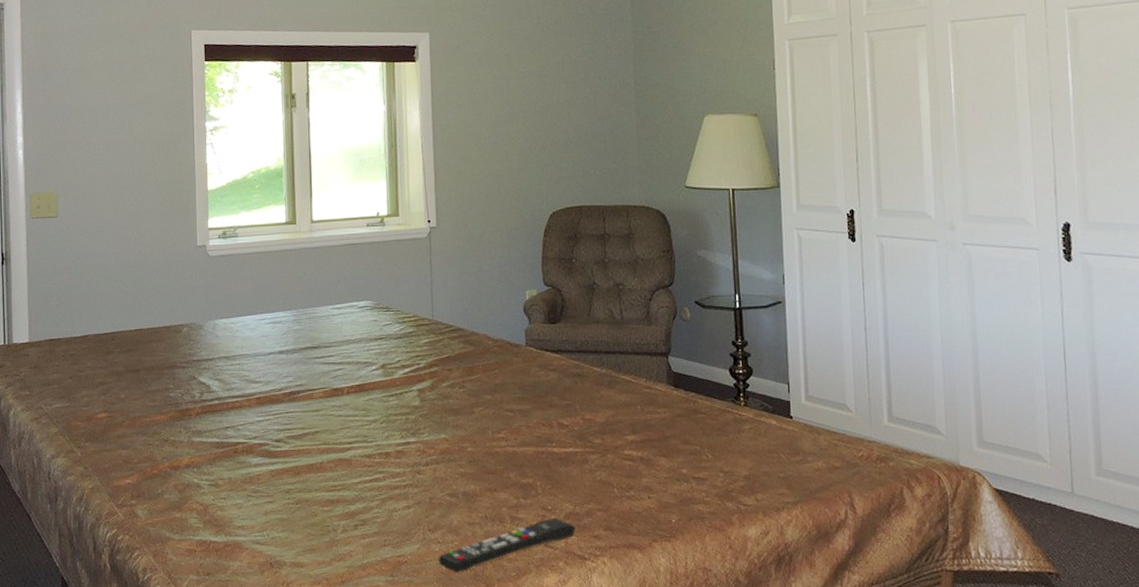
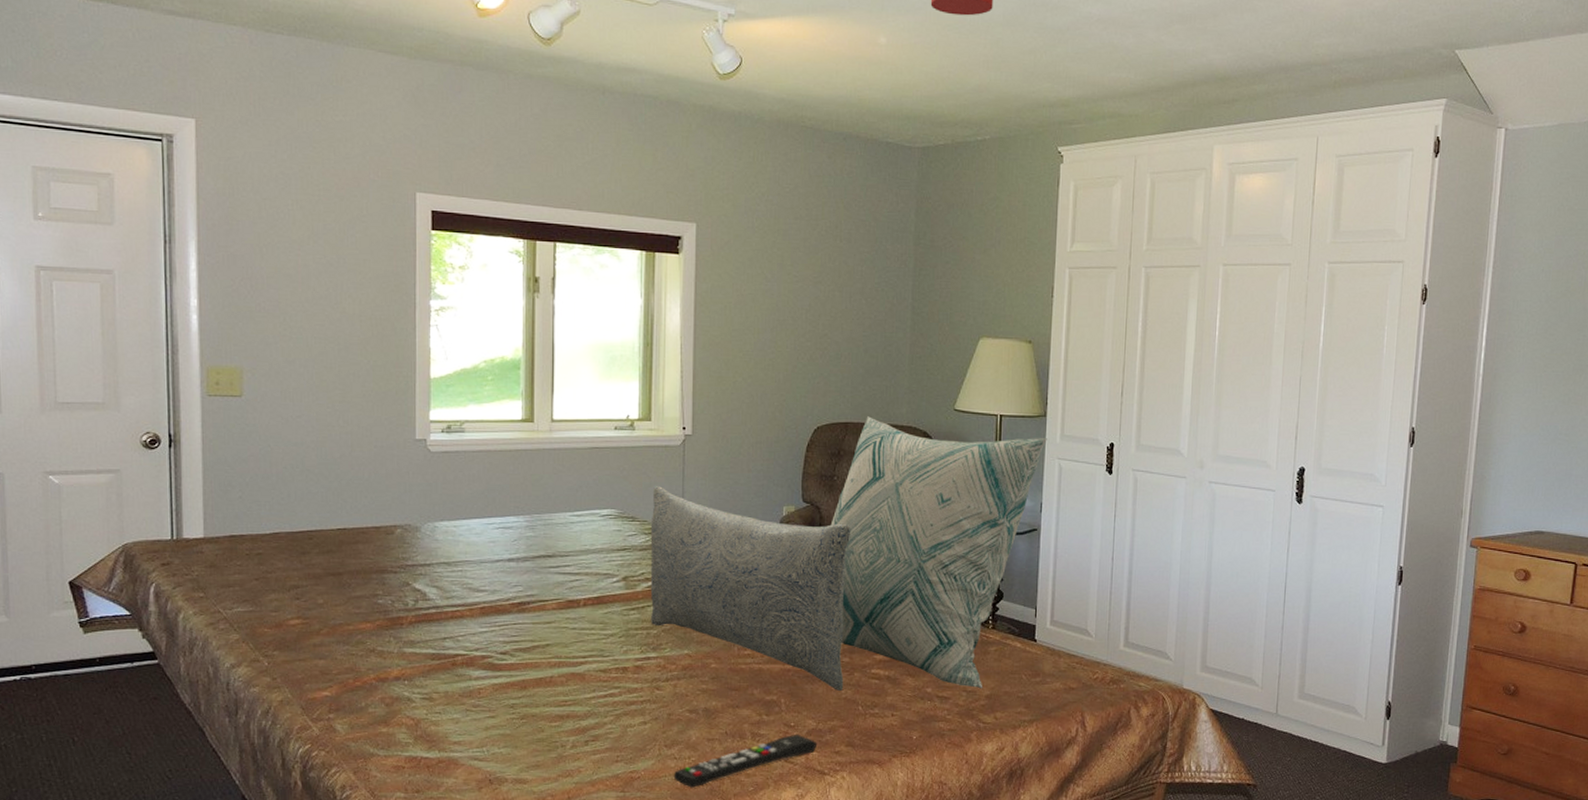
pillow: none [403,276,598,473] -> present [650,485,850,691]
decorative pillow: none [572,199,783,469] -> present [830,416,1047,689]

